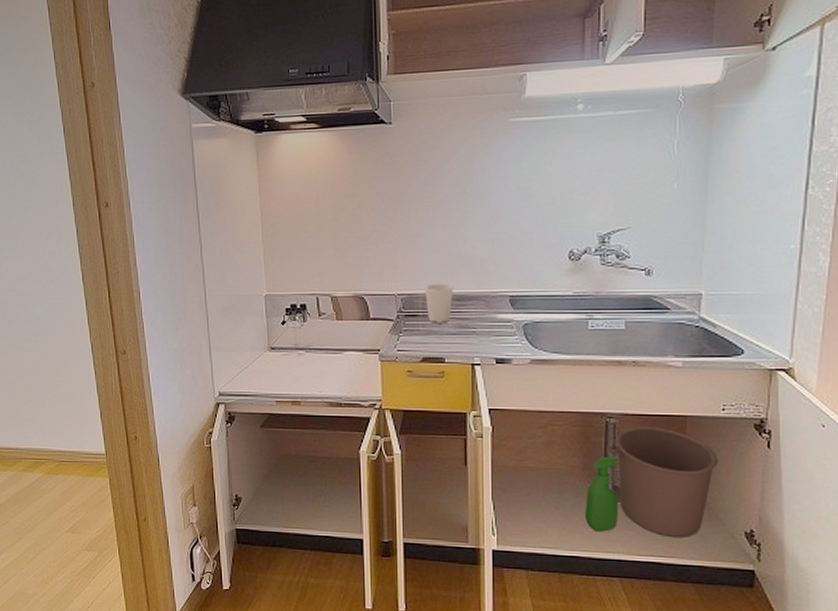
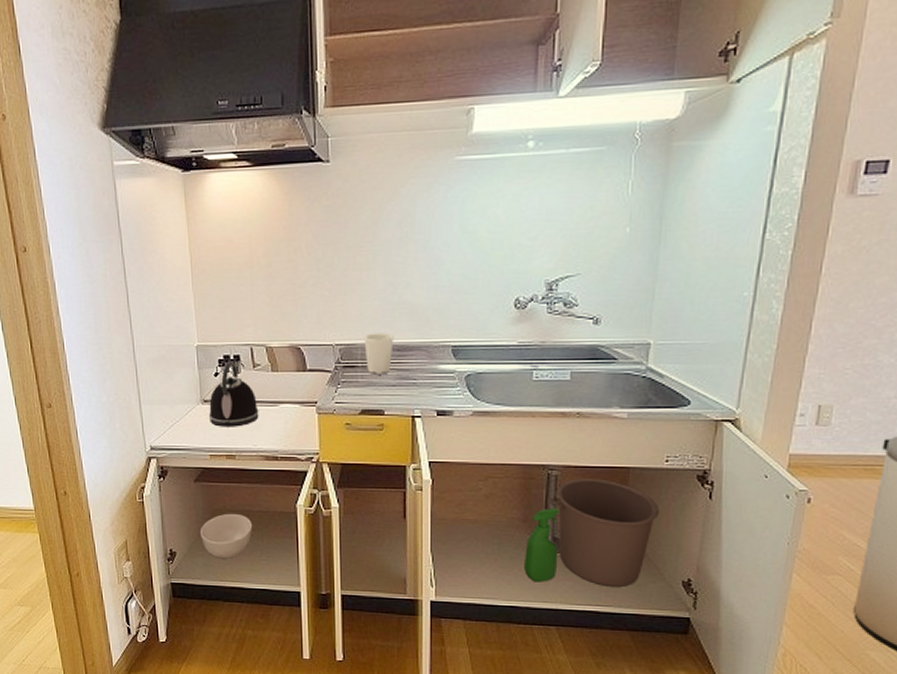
bowl: none [265,459,317,505] -> present [199,513,253,559]
kettle: none [275,309,324,374] -> present [208,360,259,427]

